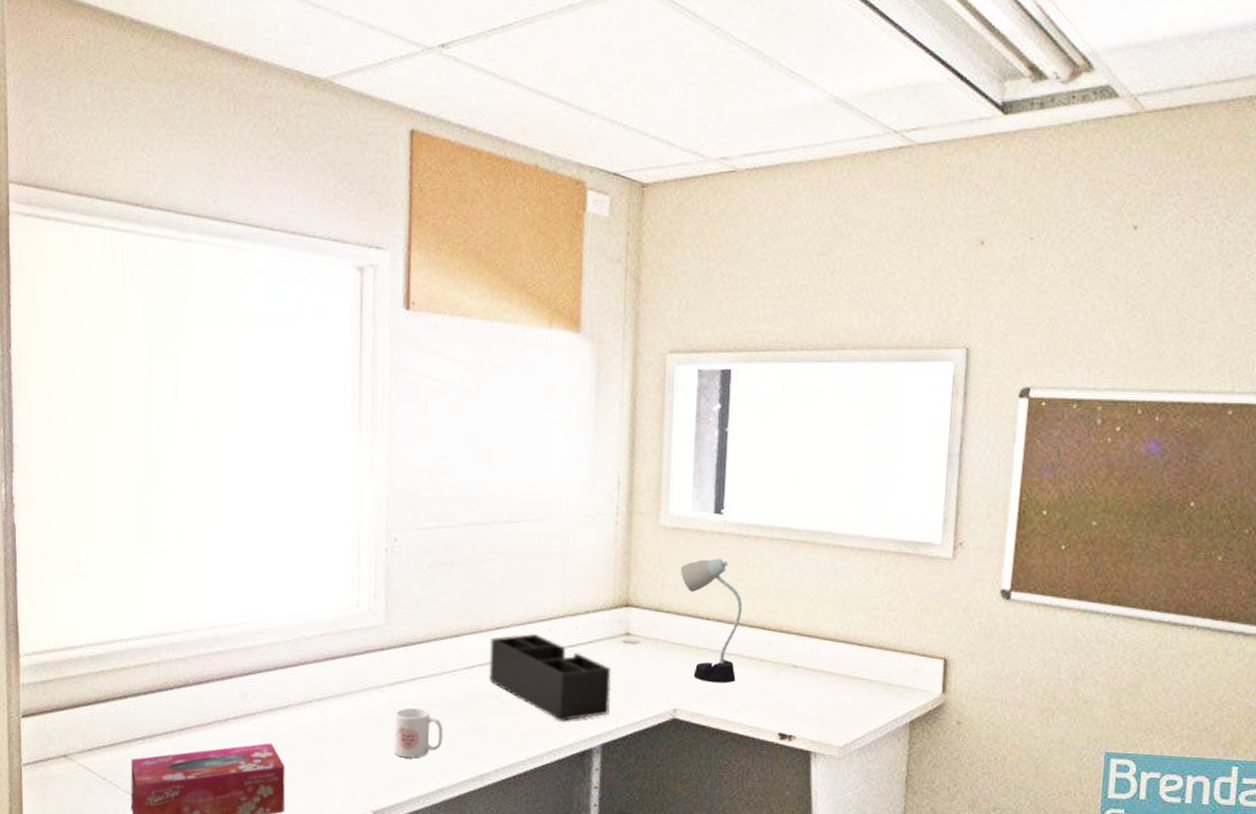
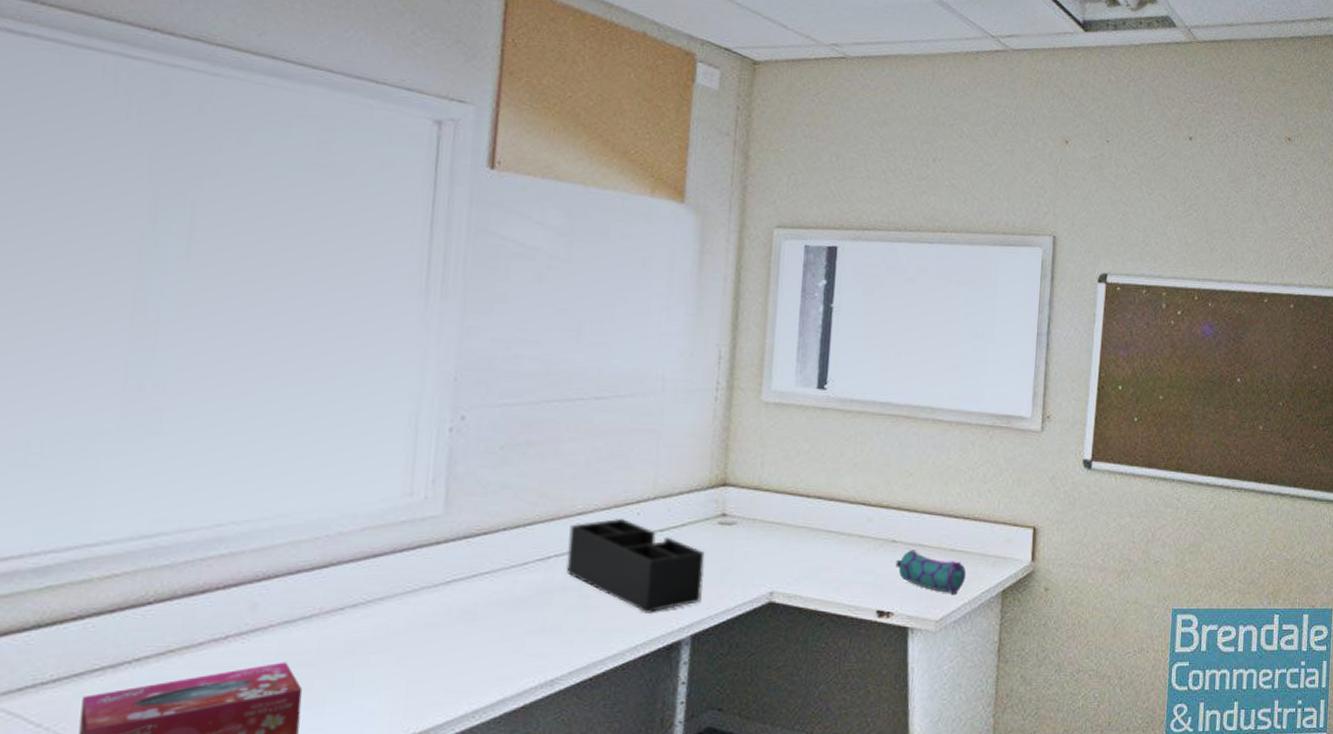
mug: present [394,707,443,759] -> none [446,608,509,667]
desk lamp: present [680,559,743,684] -> none [781,434,844,562]
pencil case: none [797,674,871,722] -> present [896,549,967,594]

